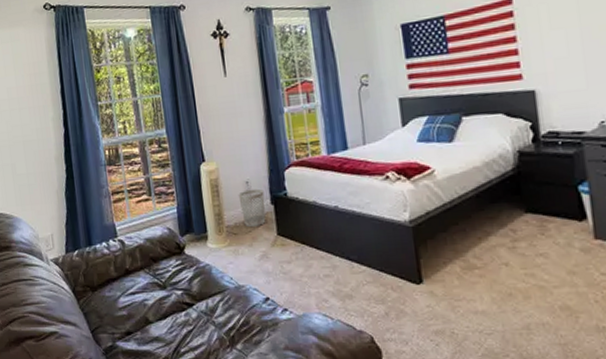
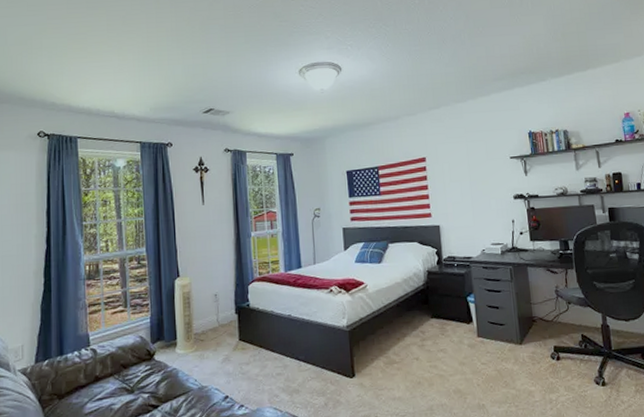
wastebasket: present [238,188,266,228] -> none [207,300,230,335]

